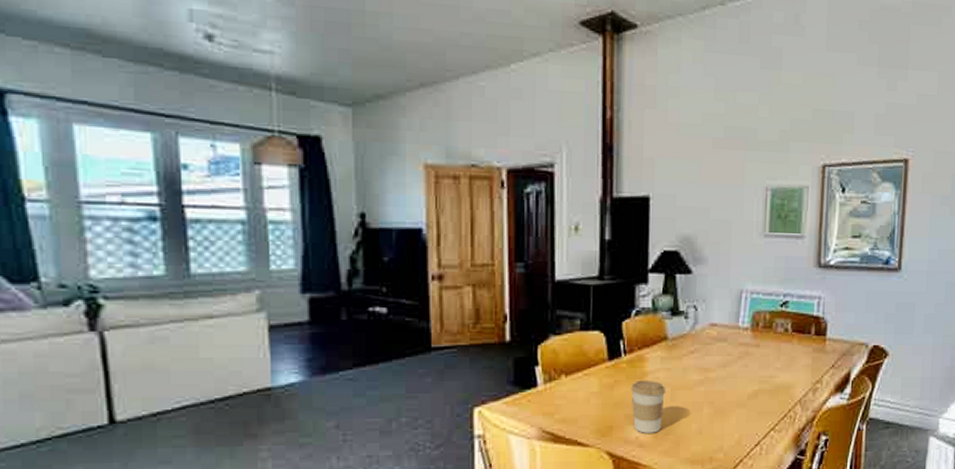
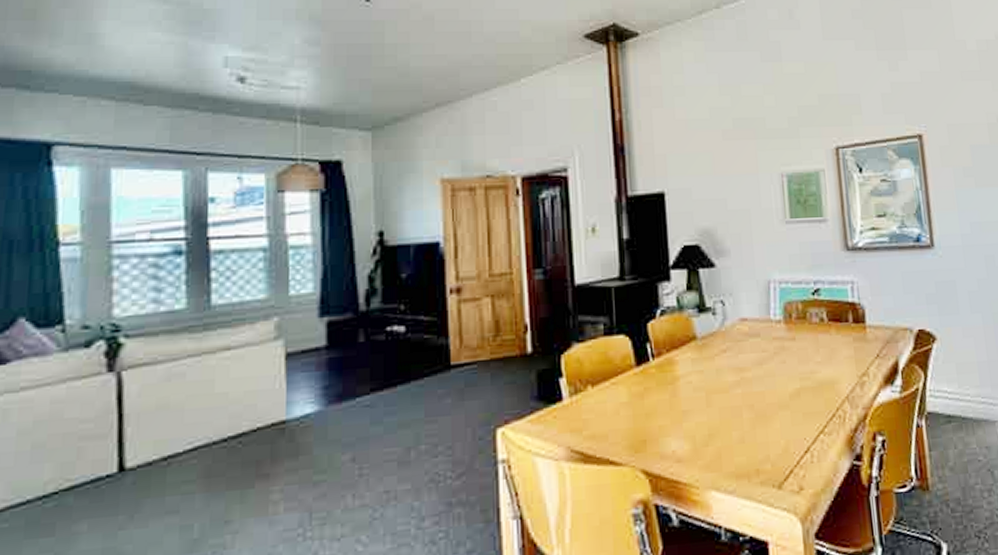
coffee cup: present [631,379,666,434] -> none [662,385,701,446]

